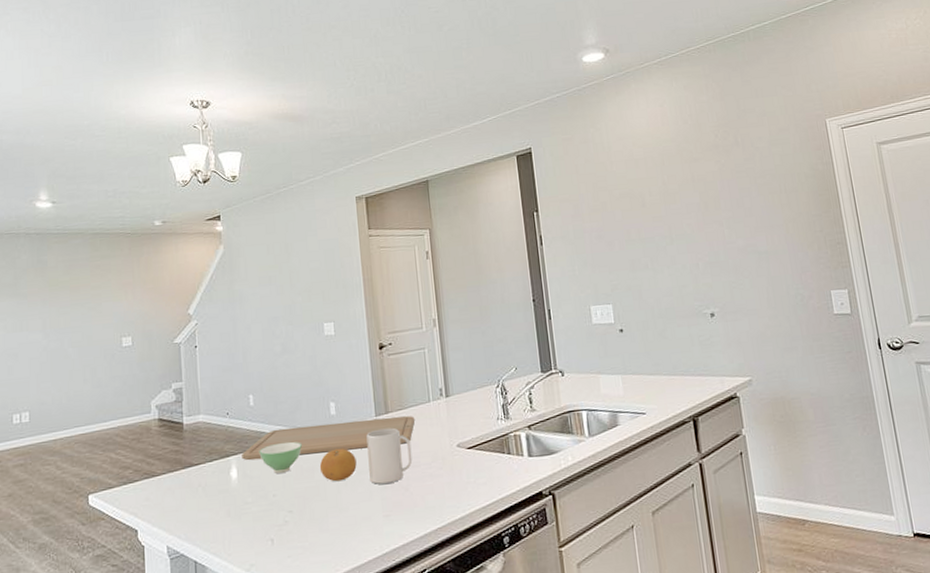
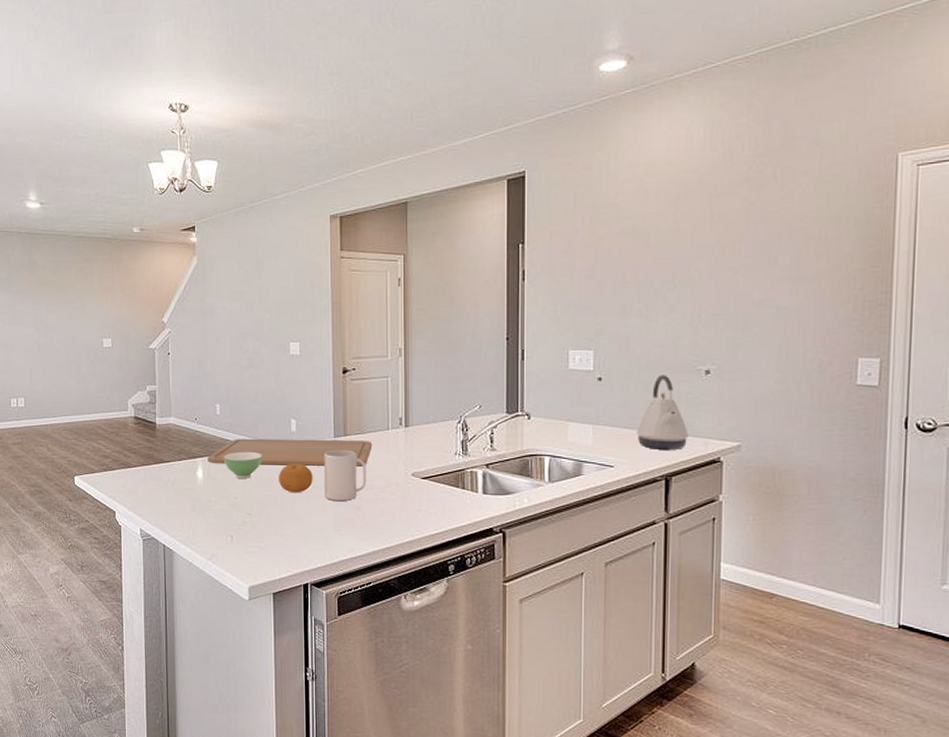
kettle: none [660,321,706,393] -> present [637,375,689,450]

